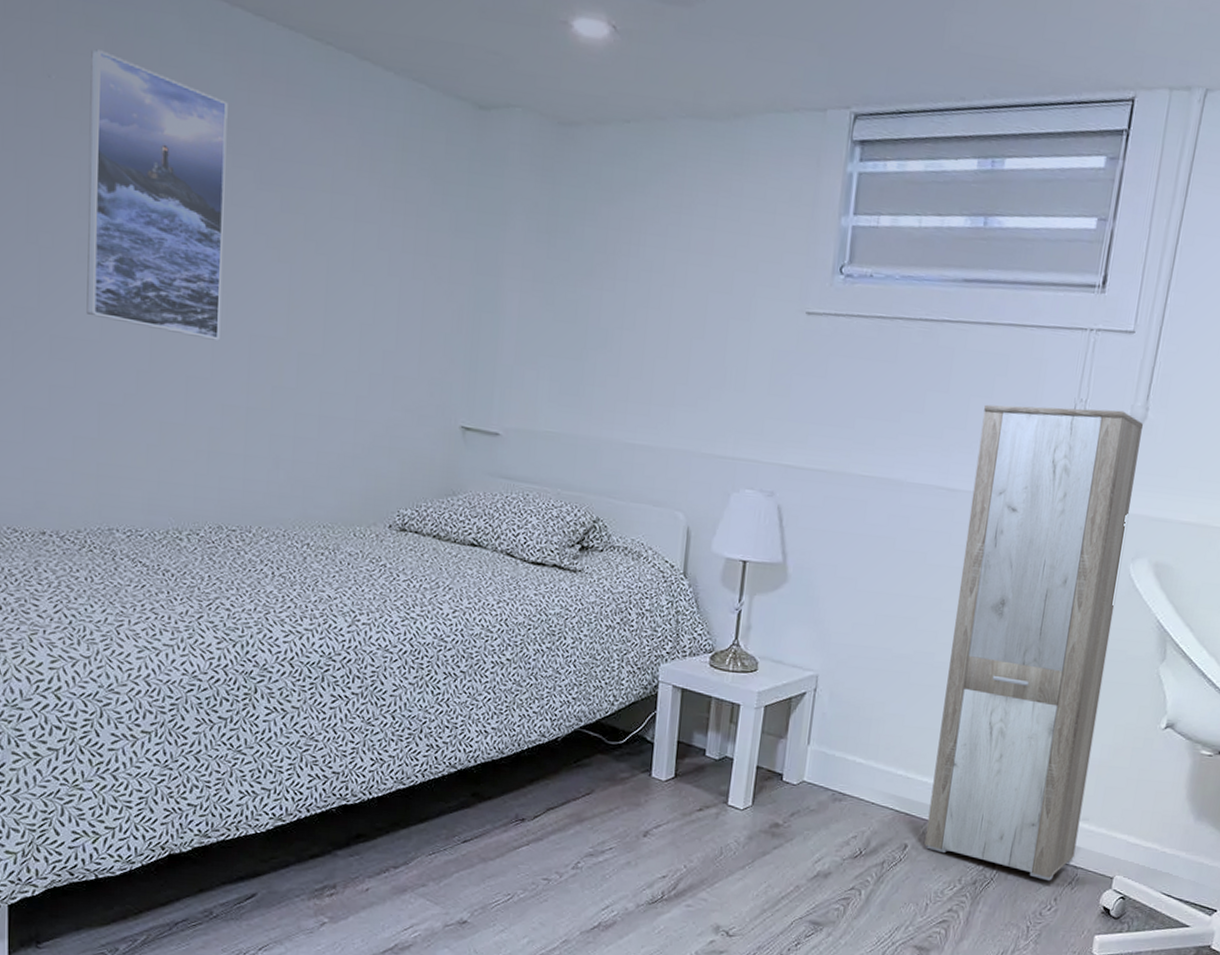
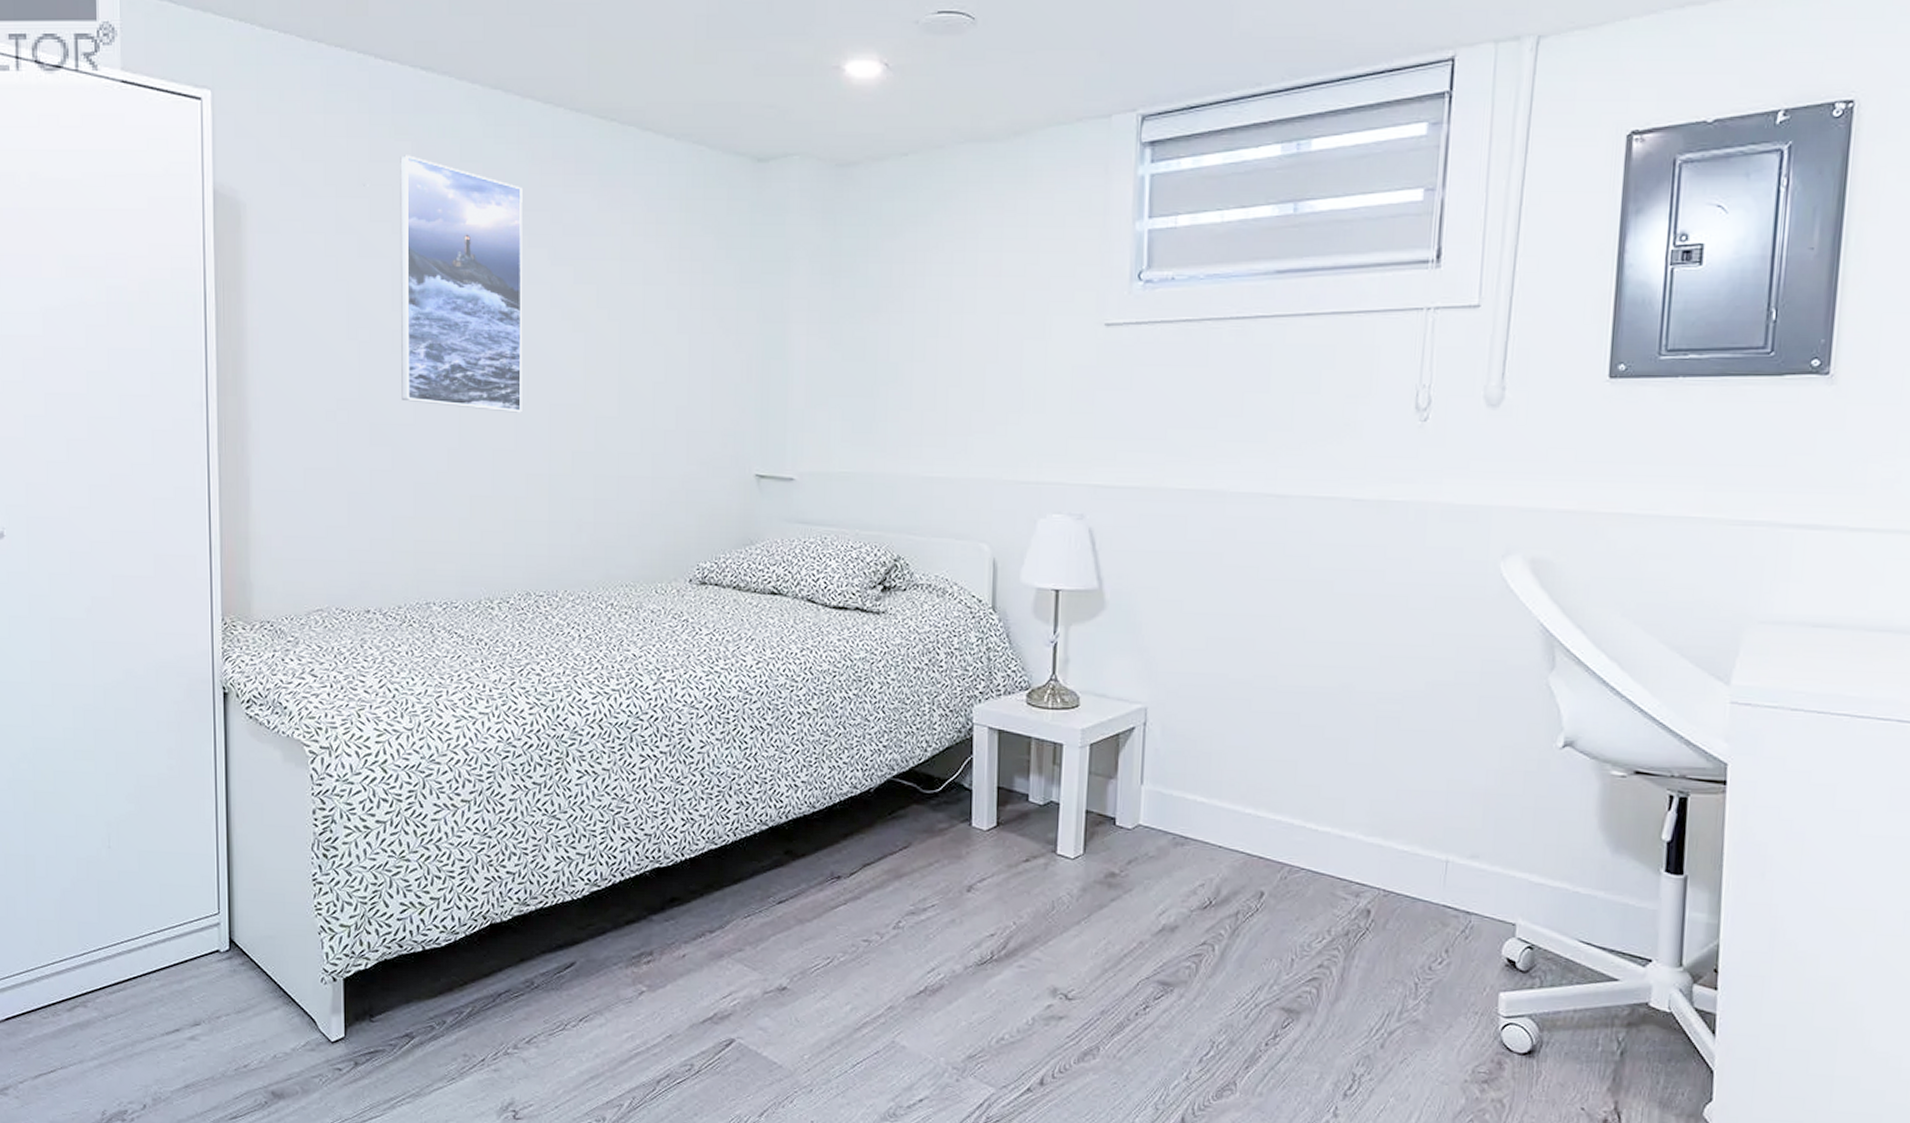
cabinet: present [924,404,1144,882] -> none [1284,393,1502,930]

